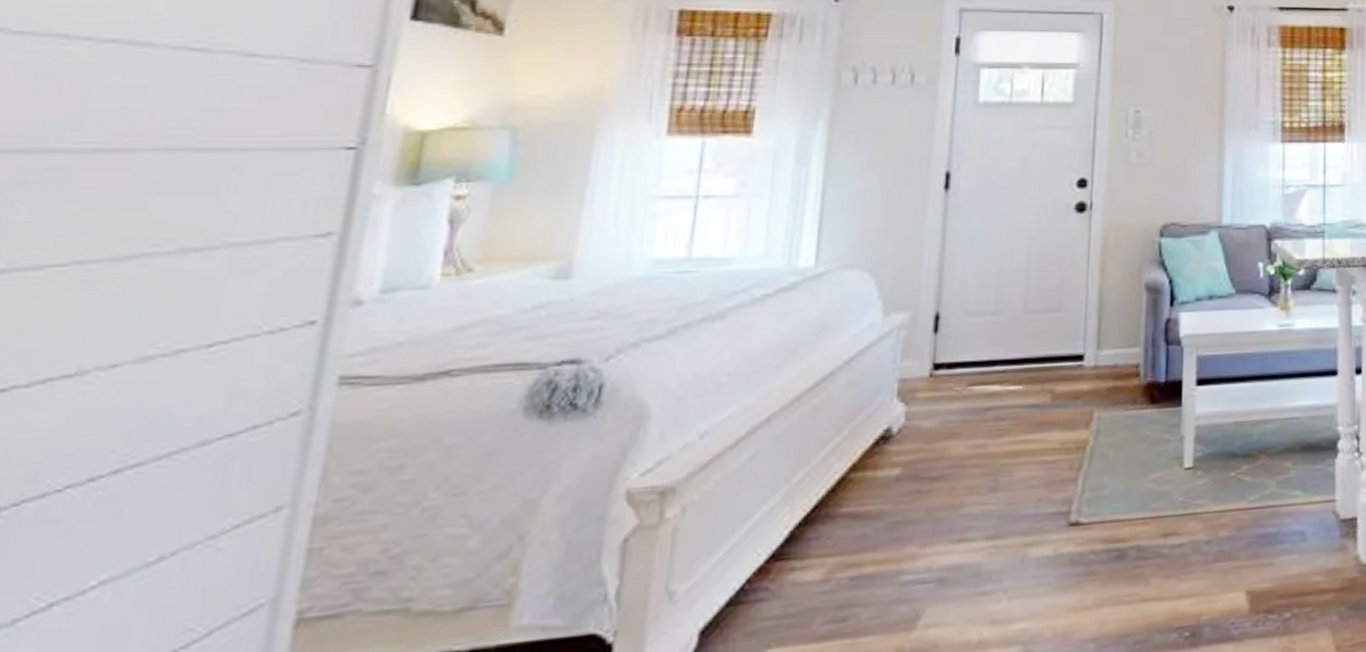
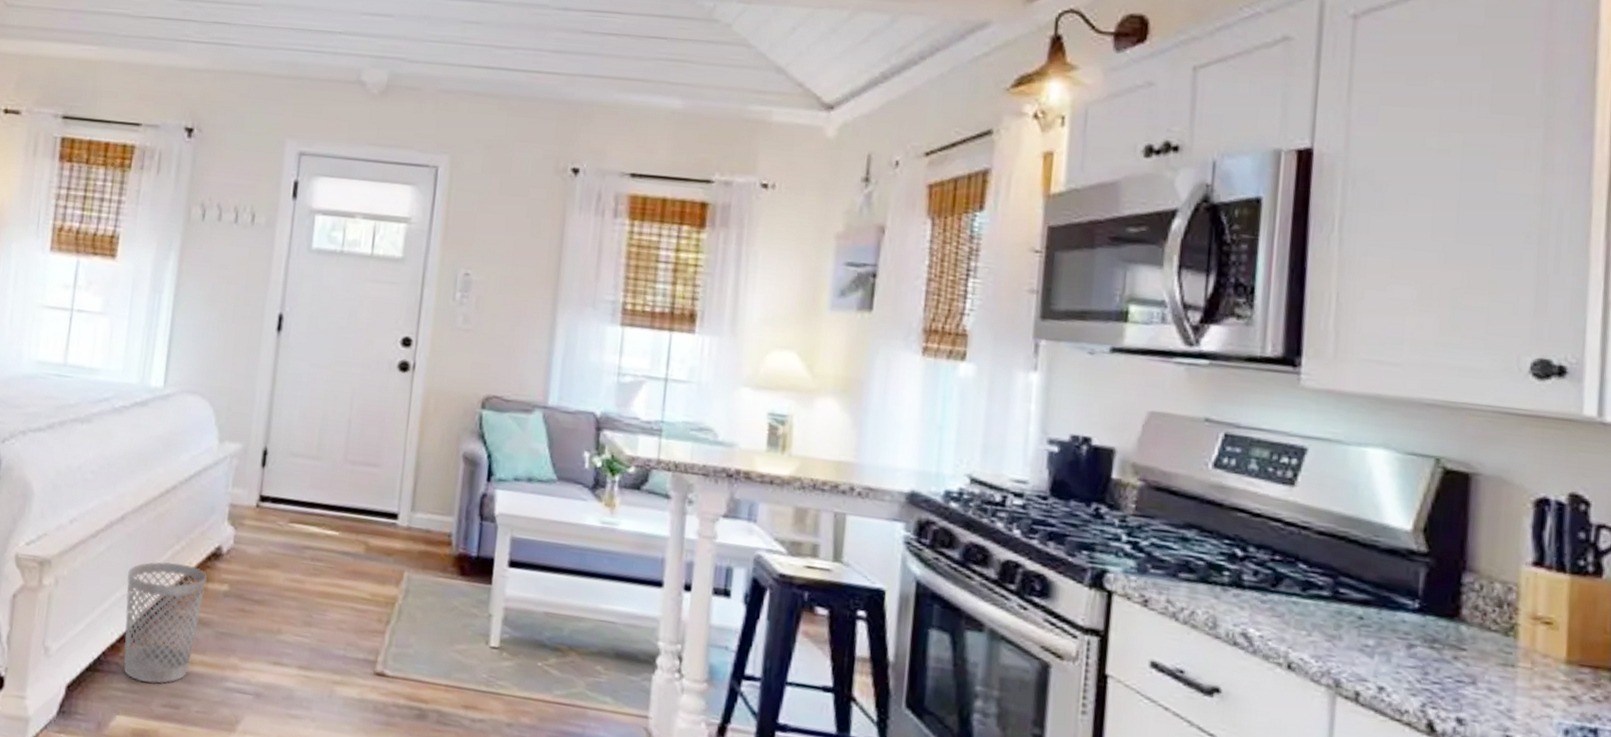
wastebasket: none [775,455,877,603] -> present [124,562,208,684]

